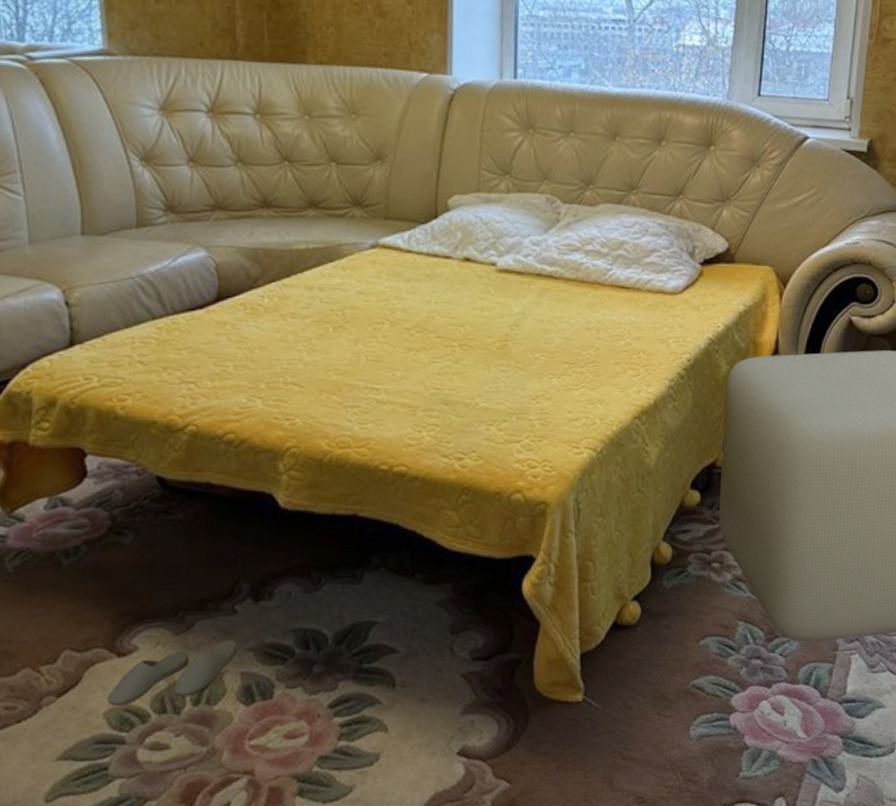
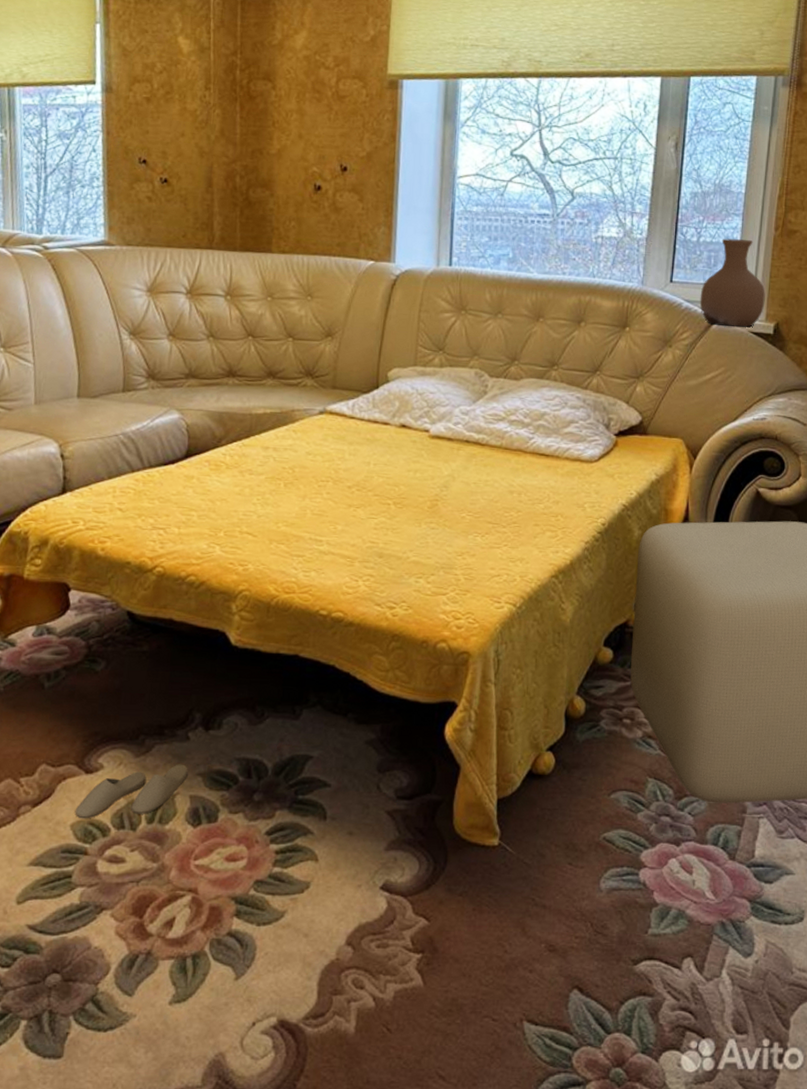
vase: none [789,47,859,145] -> present [699,238,765,327]

